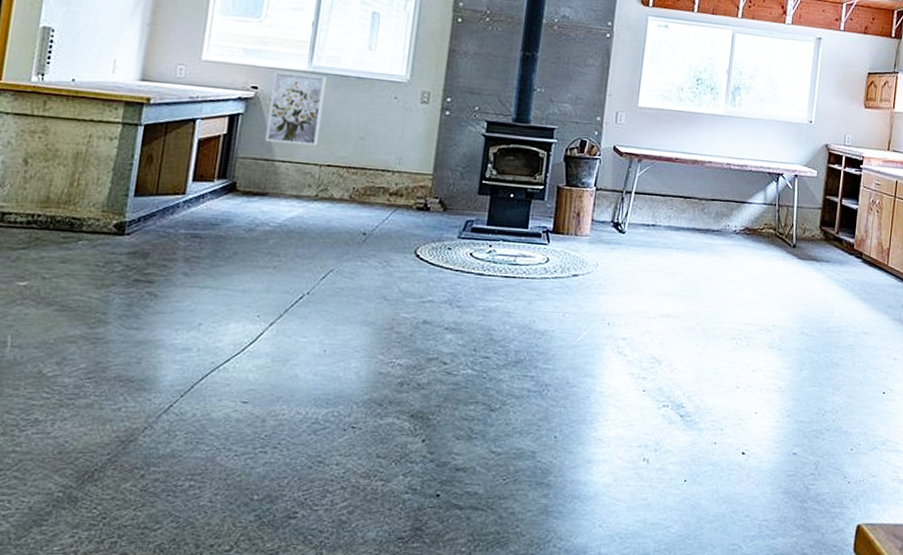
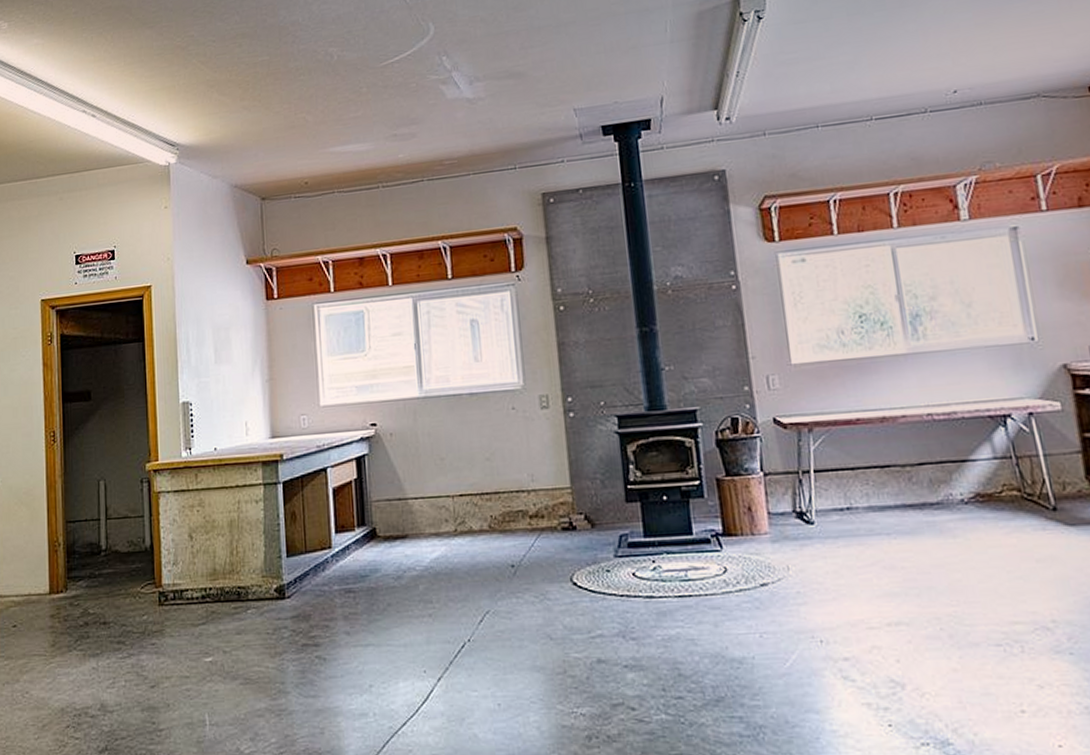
wall art: present [264,71,327,146] -> none [388,399,446,480]

